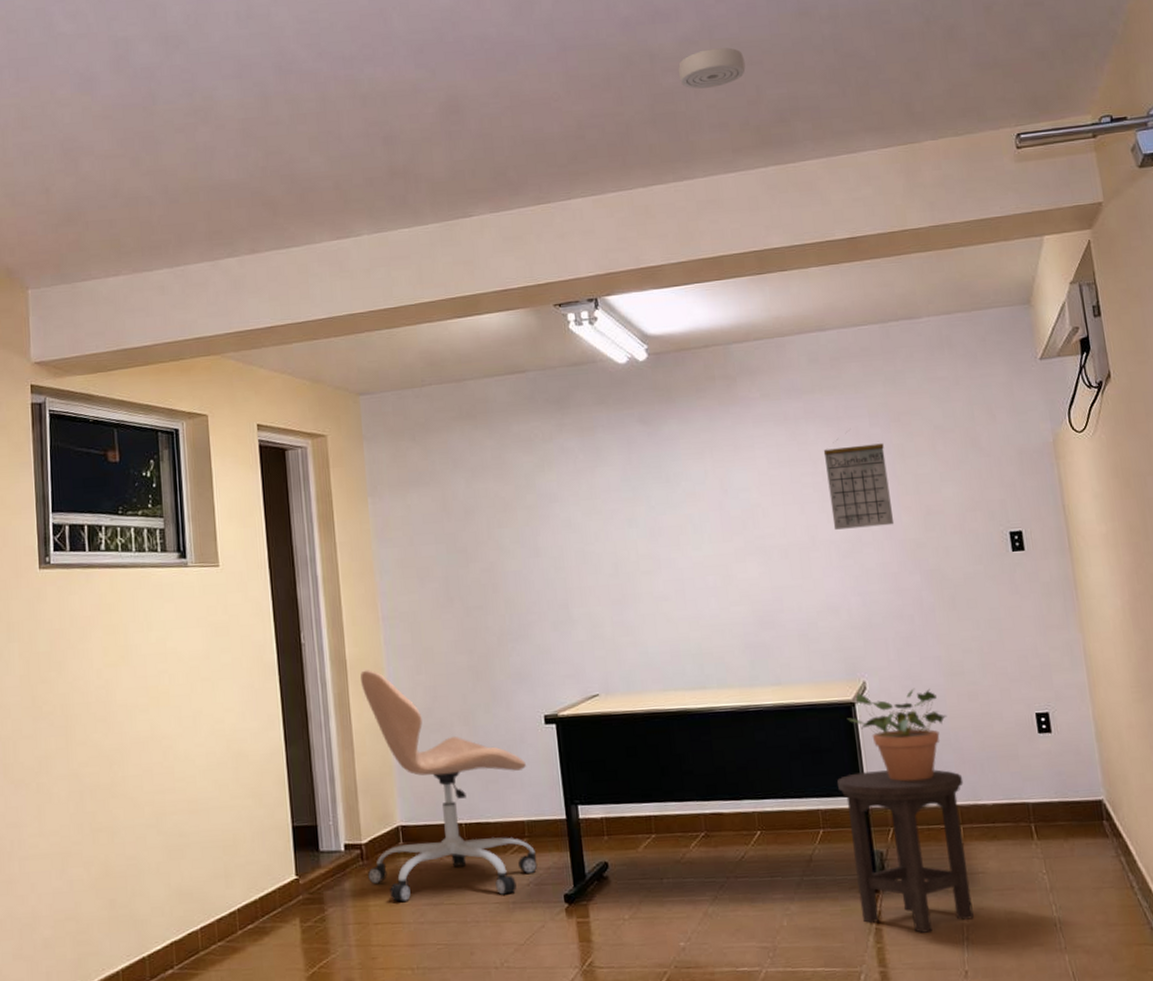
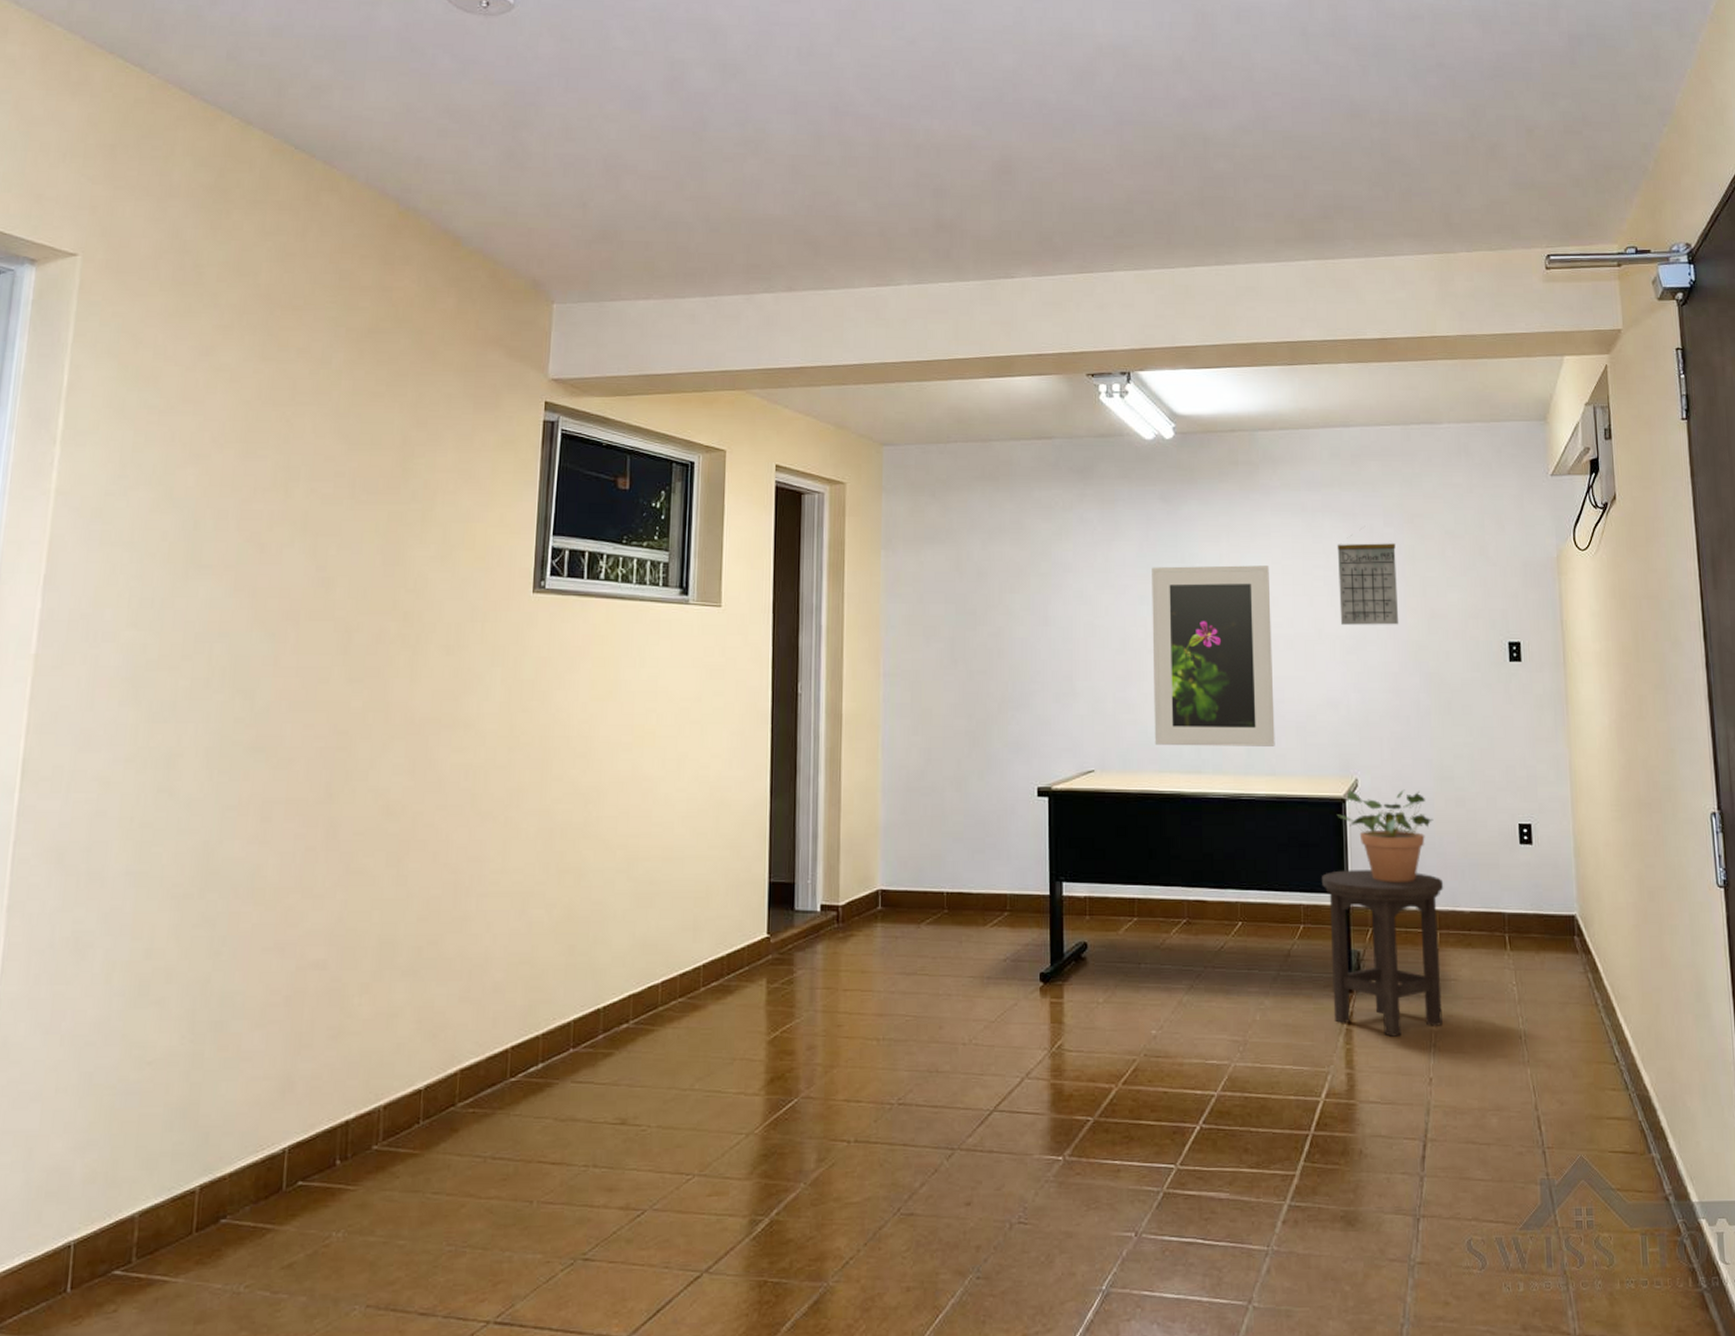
office chair: present [360,670,538,903] -> none [841,726,1016,970]
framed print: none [637,477,778,665] -> present [1152,565,1275,746]
smoke detector: present [678,47,746,89] -> none [1231,139,1295,177]

